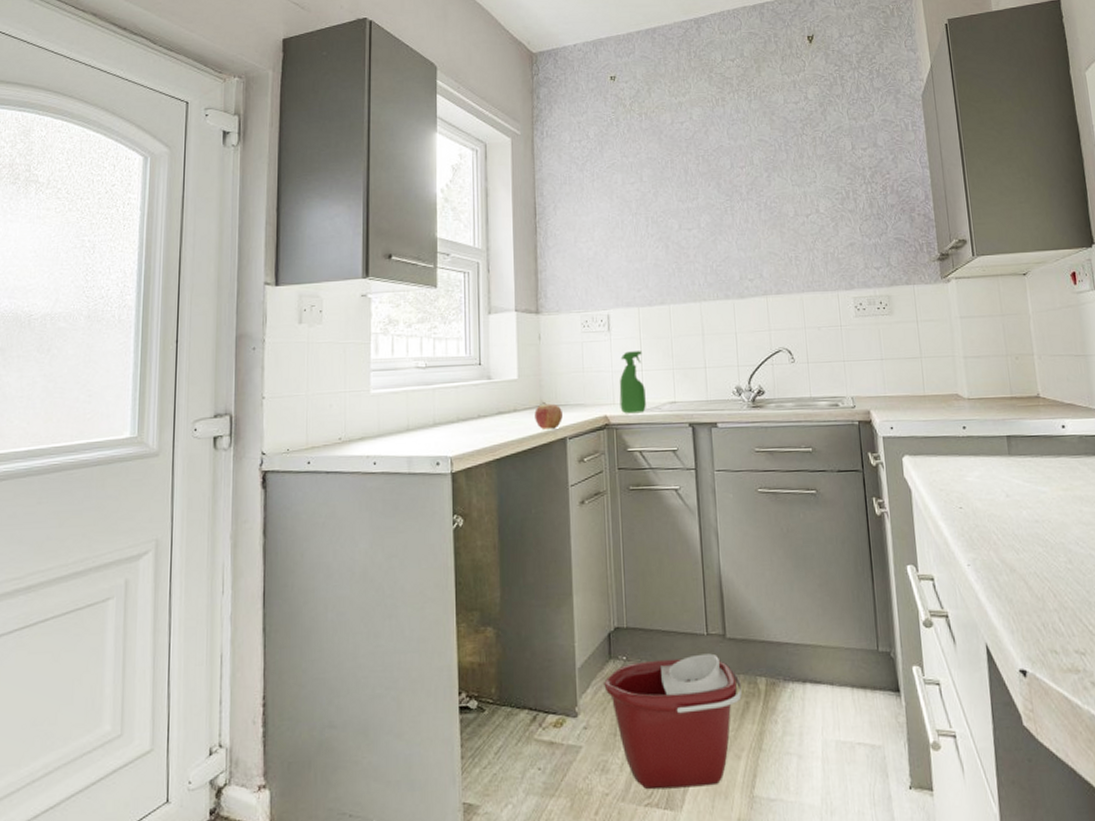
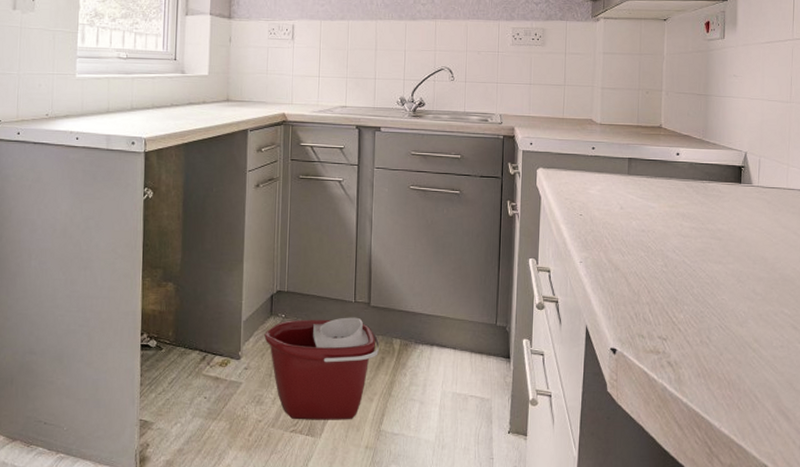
fruit: present [534,401,562,430] -> none [221,96,246,122]
spray bottle: present [619,351,646,414] -> none [297,59,321,114]

